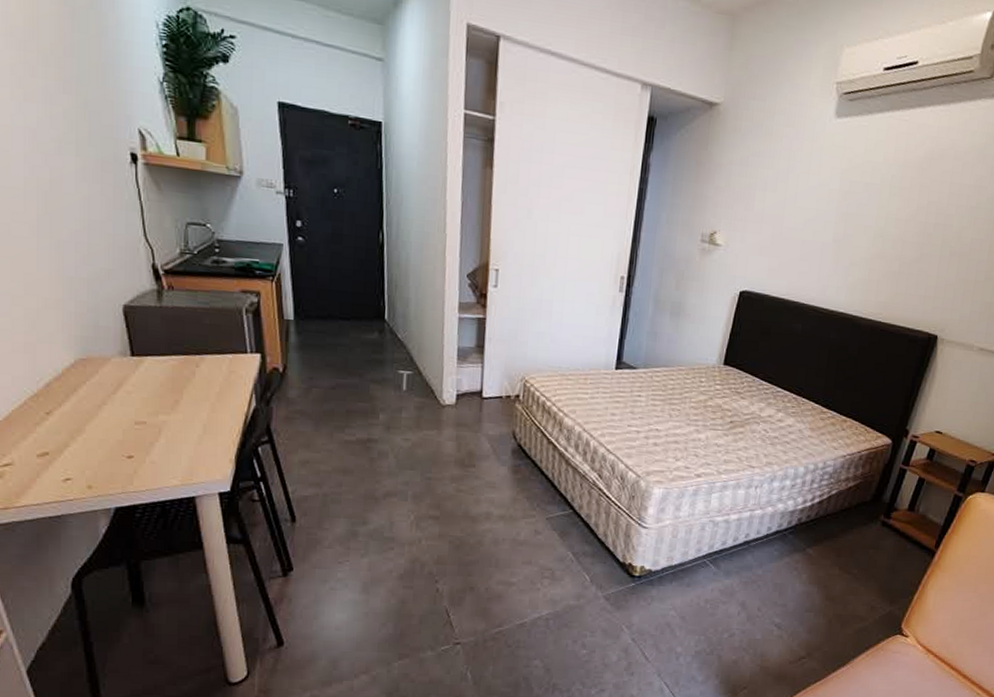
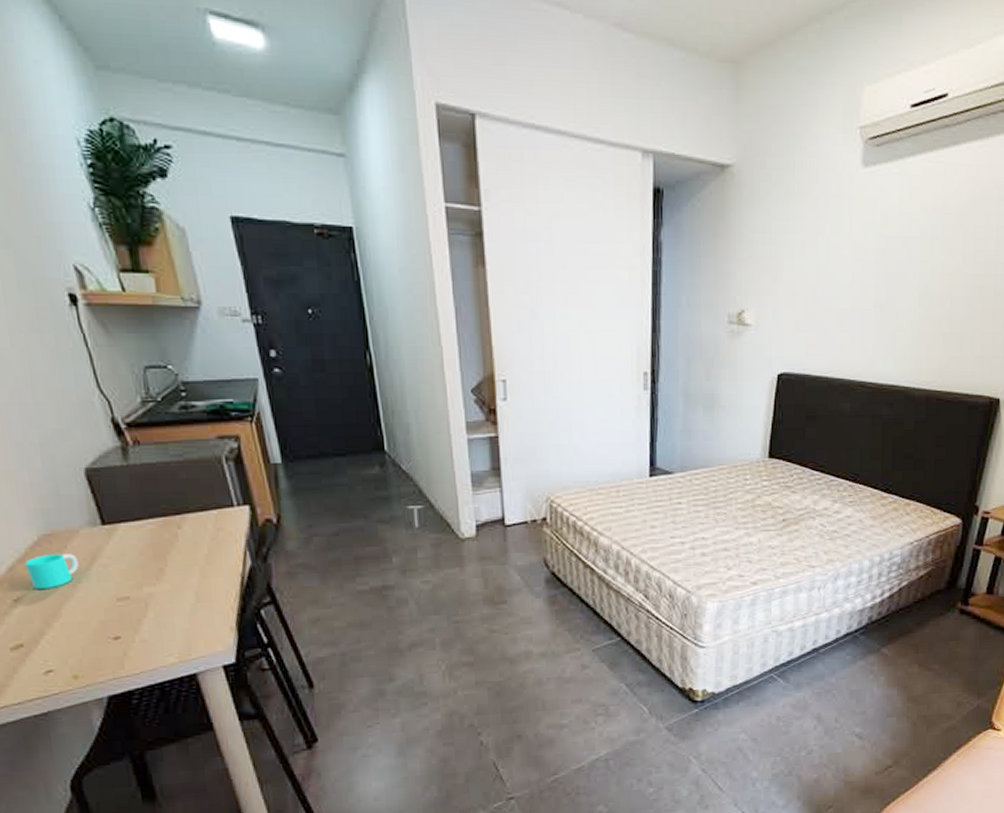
cup: none [60,376,106,407] -> present [24,553,79,590]

